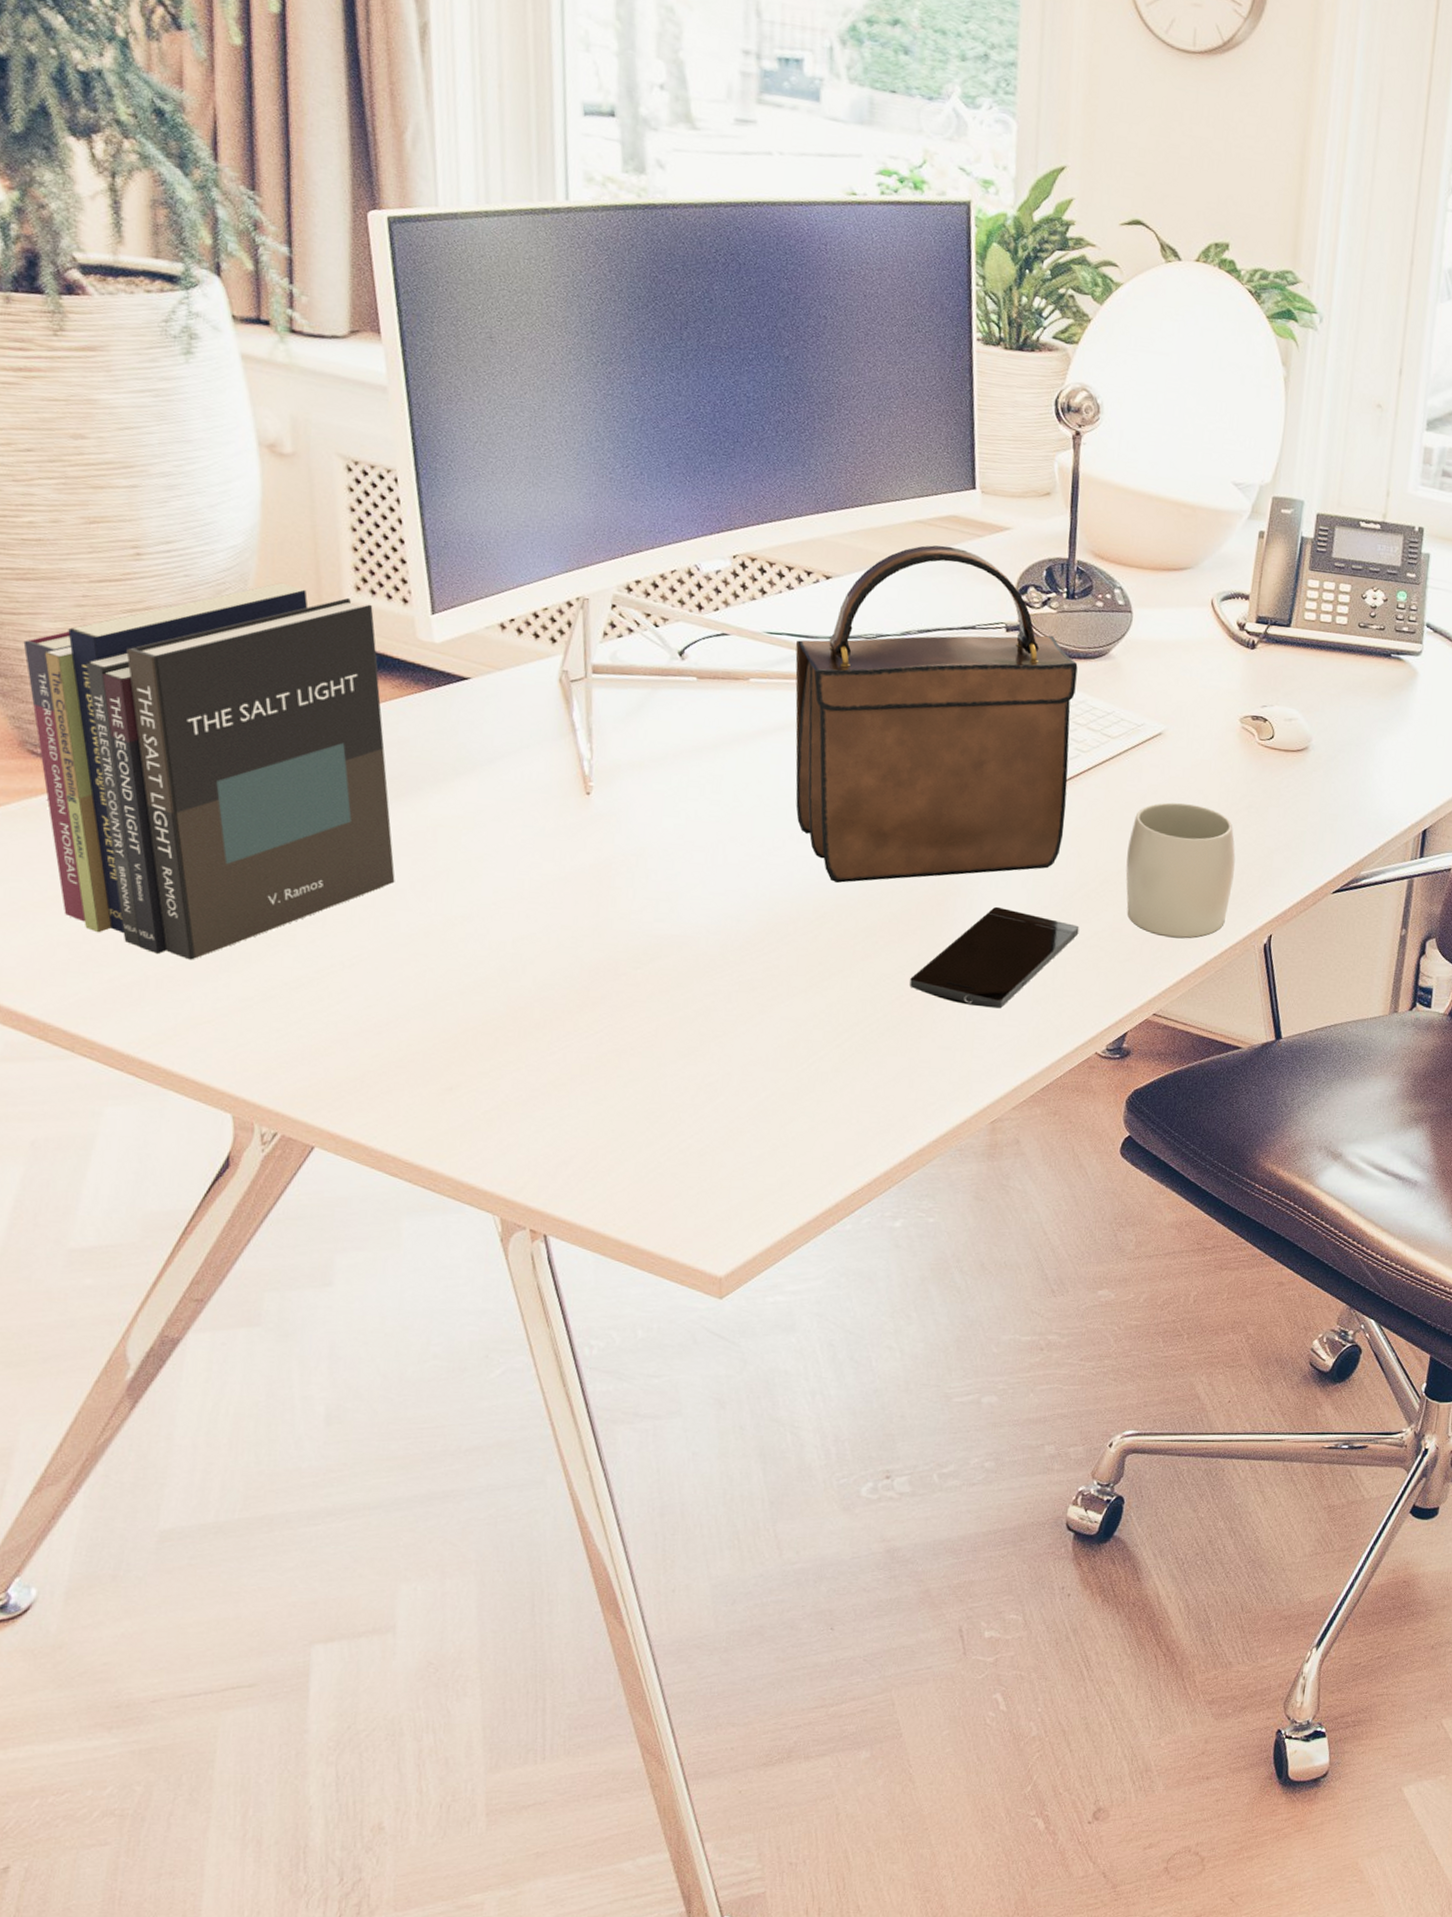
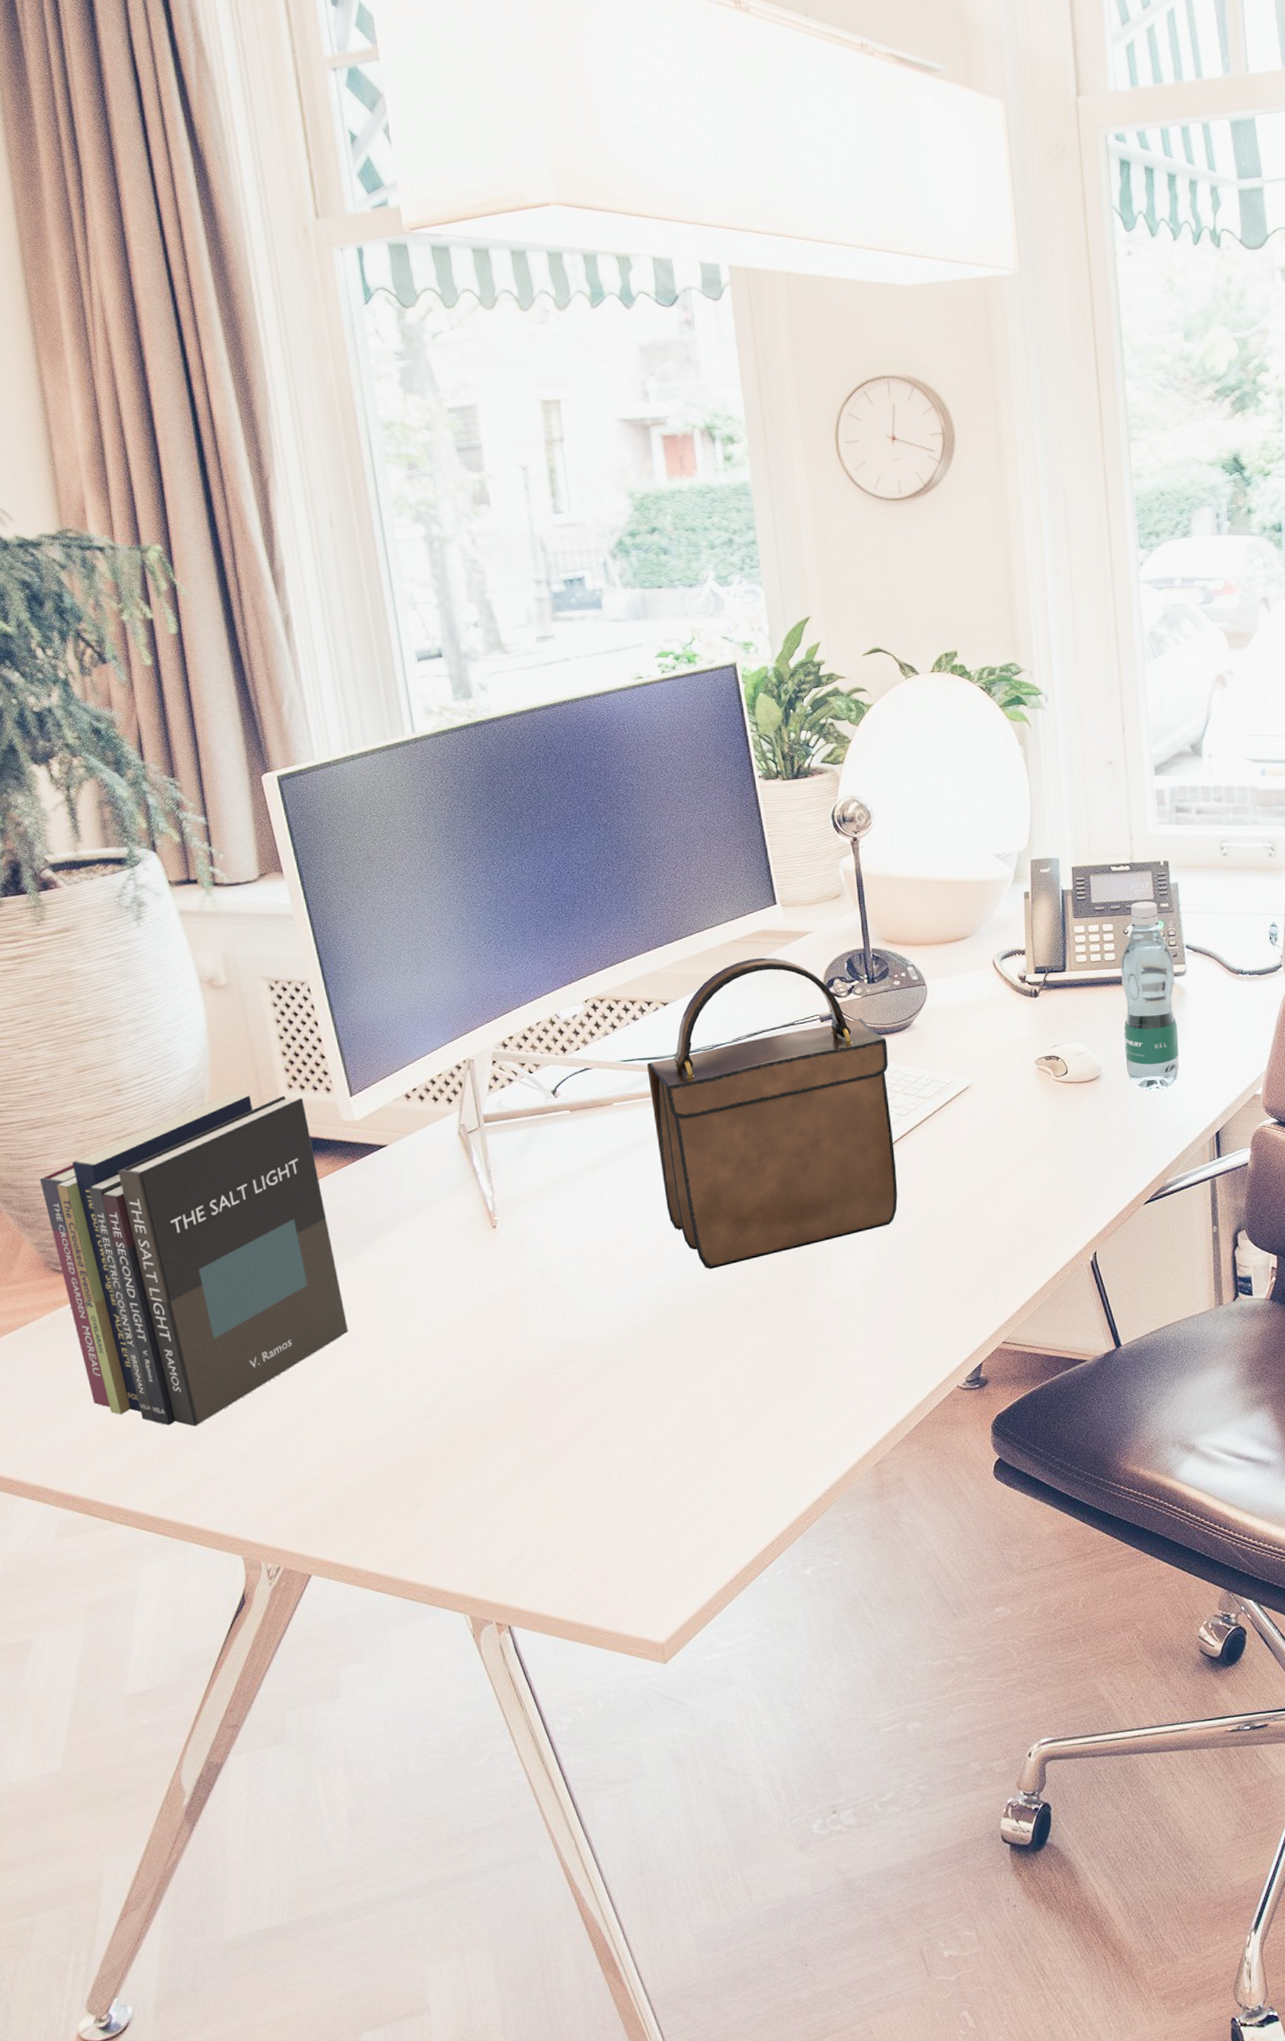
smartphone: present [909,906,1080,1009] -> none [786,1267,925,1361]
mug: present [1126,802,1236,939] -> none [955,1145,1054,1270]
bottle: none [1338,566,1411,774] -> present [1120,901,1179,1091]

